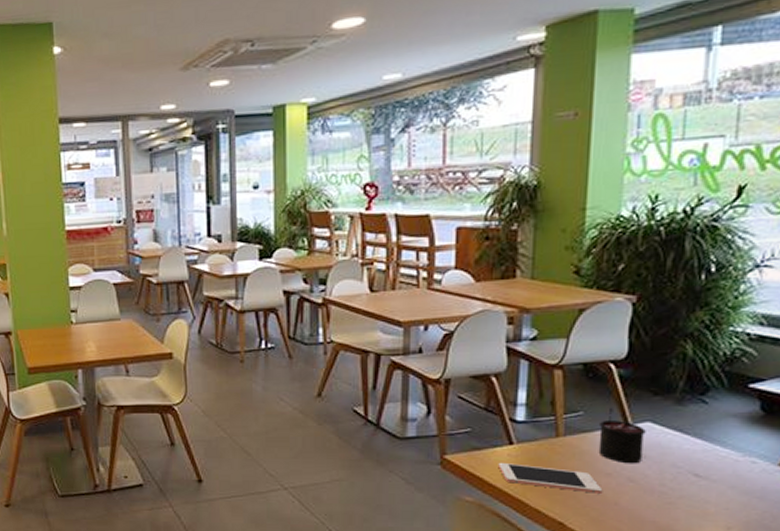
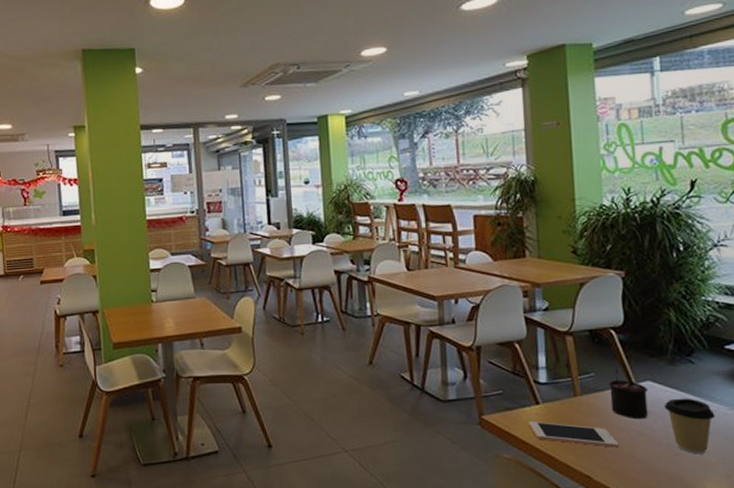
coffee cup: none [662,442,724,504] -> present [664,398,715,454]

